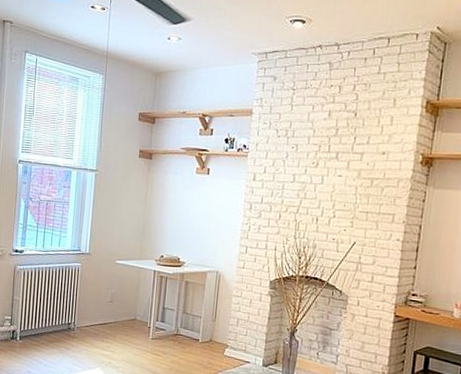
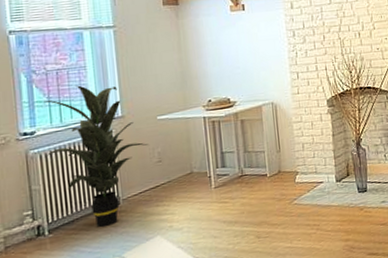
indoor plant: none [27,218,105,347] -> present [44,85,148,227]

